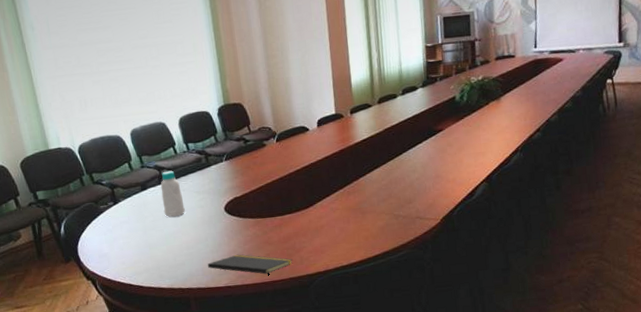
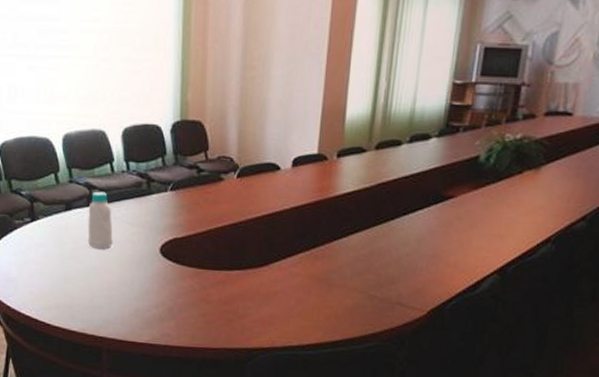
notepad: present [208,254,293,276] -> none [129,307,232,341]

